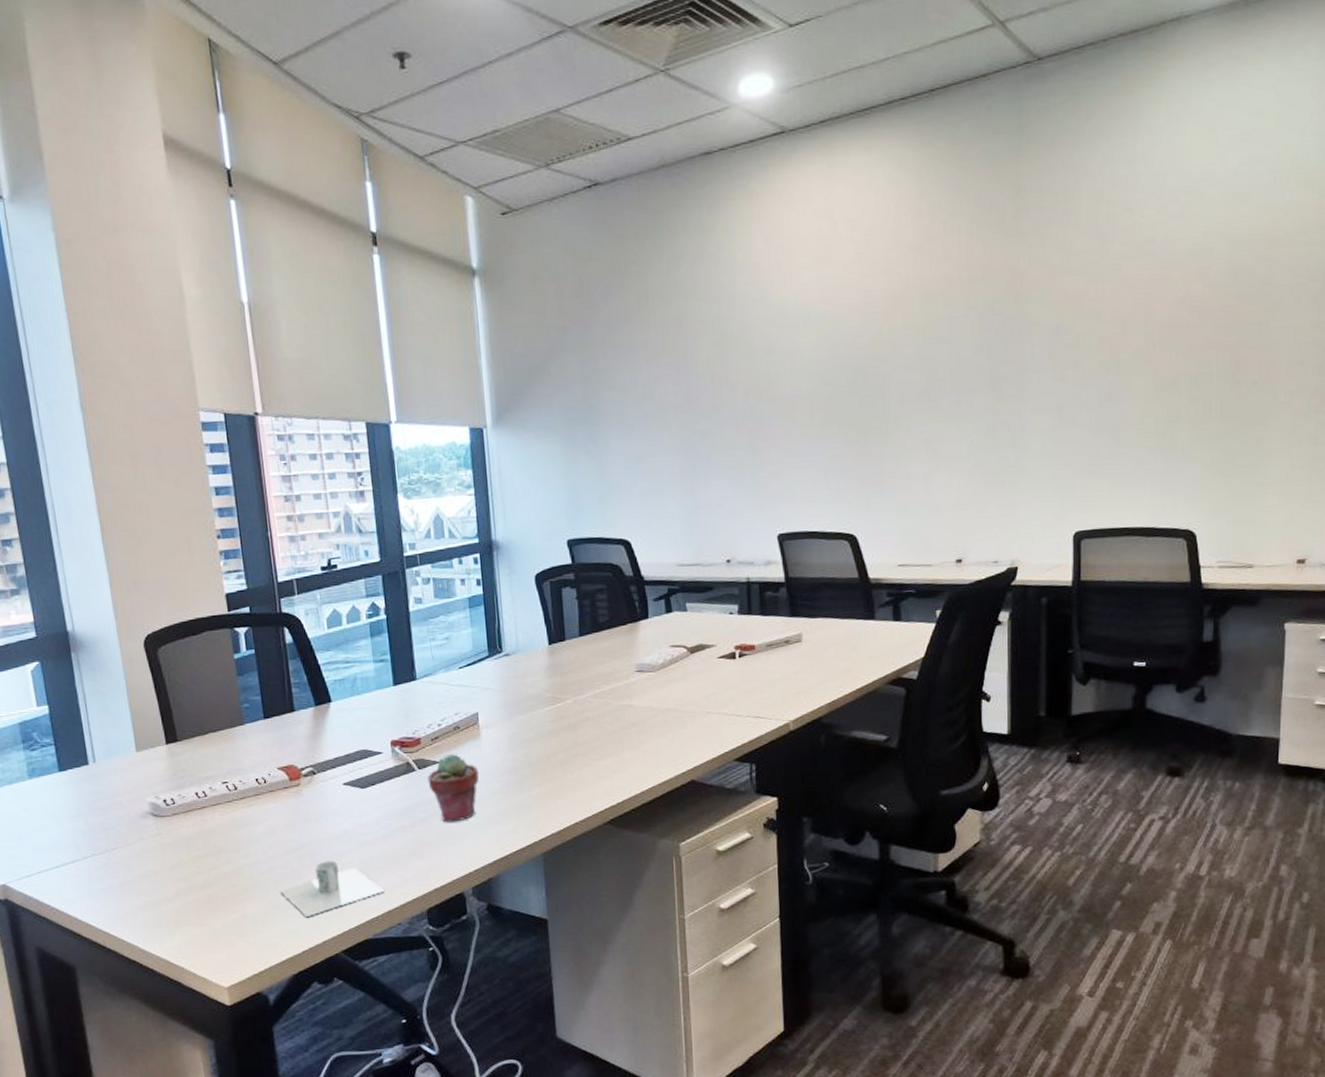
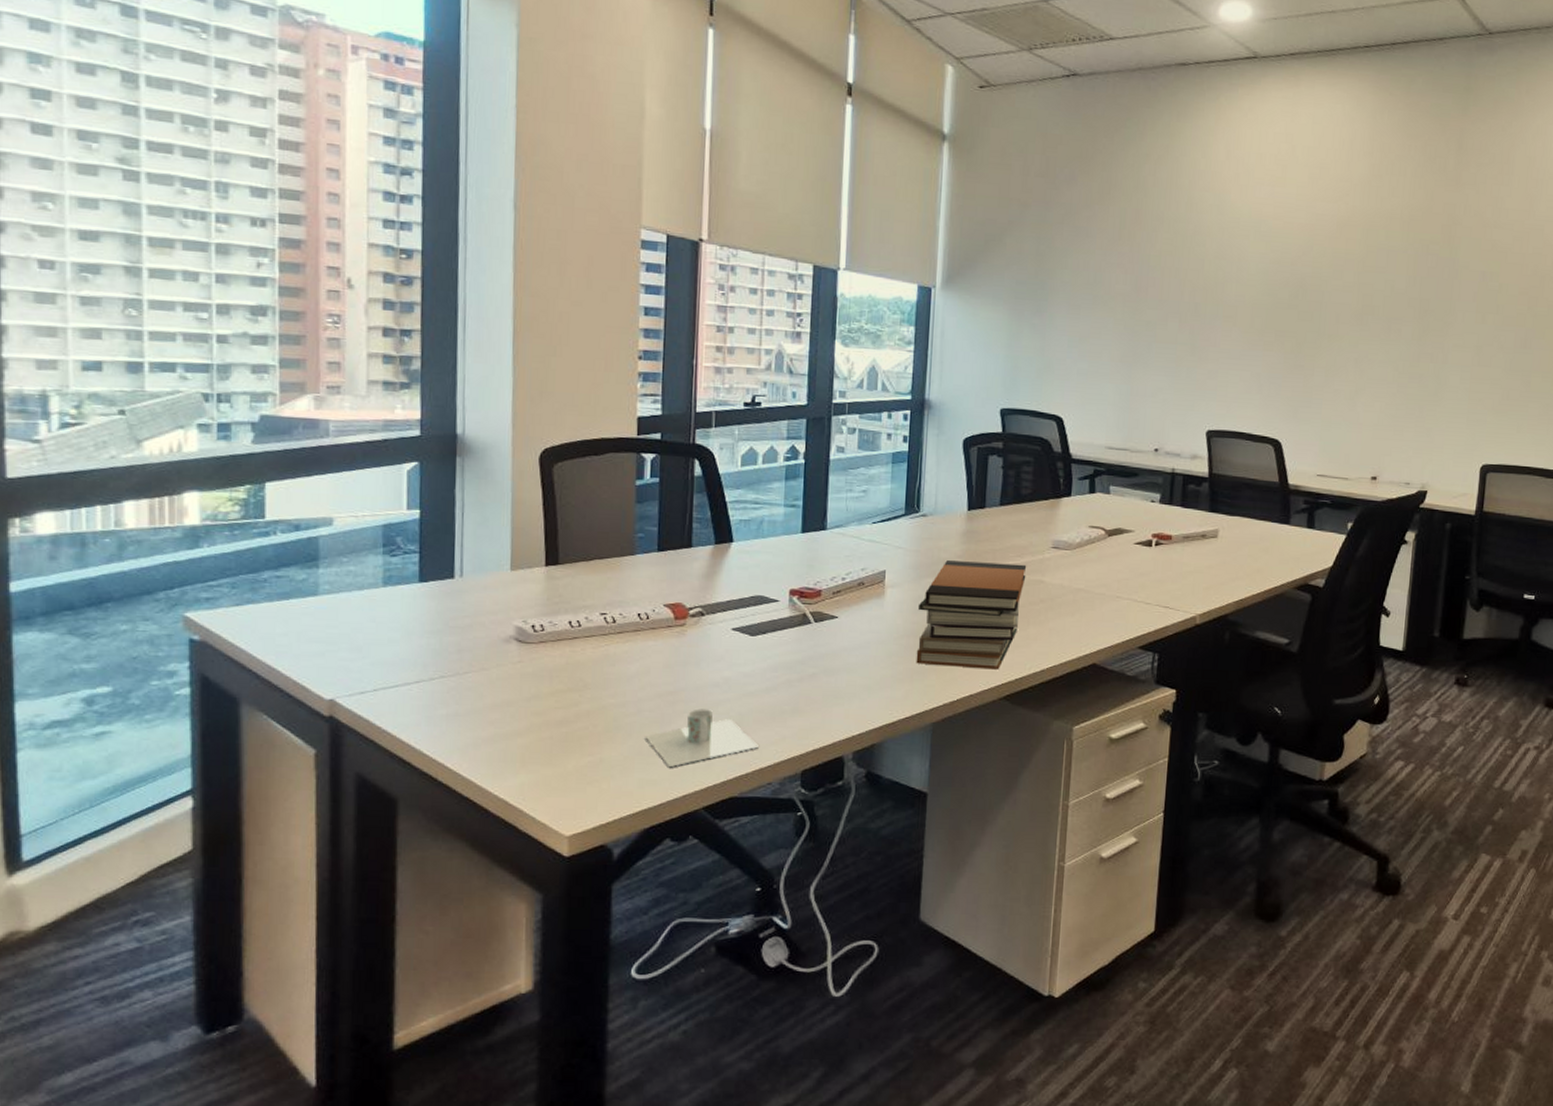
potted succulent: present [427,753,479,823] -> none [822,609,877,681]
book stack: none [513,691,615,798] -> present [916,560,1027,670]

